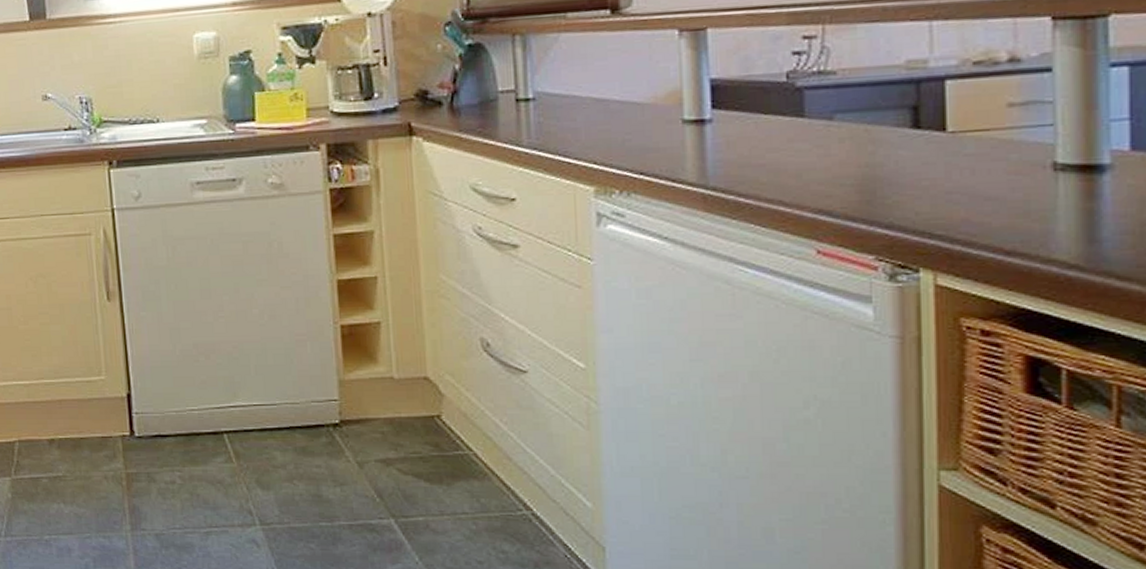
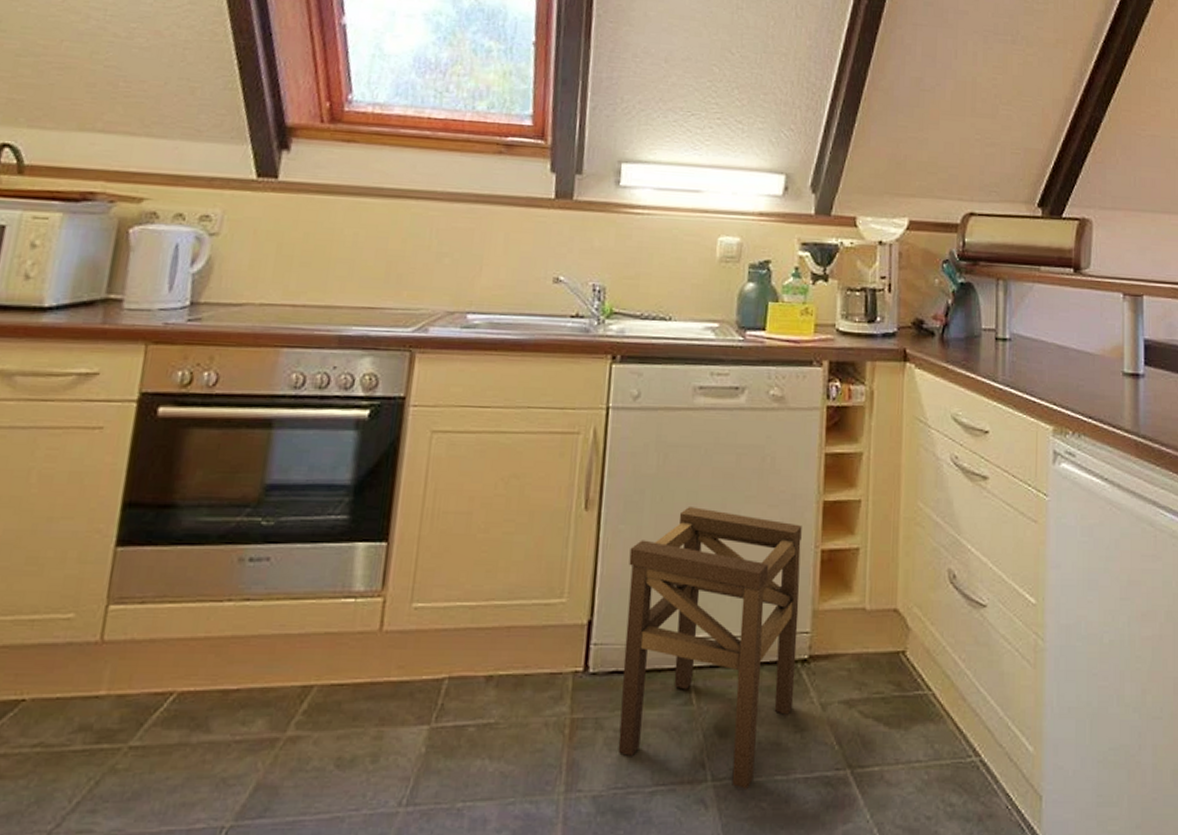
stool: none [154,293,330,532] -> present [617,507,802,789]

